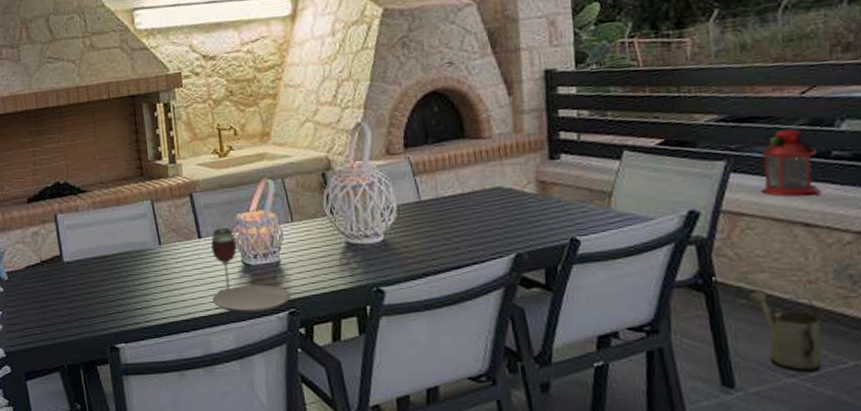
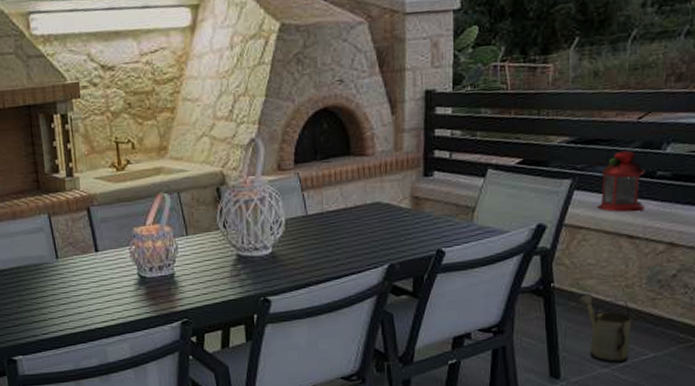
wineglass: present [211,227,237,293] -> none [108,241,133,305]
plate: present [212,285,291,314] -> none [108,296,184,324]

